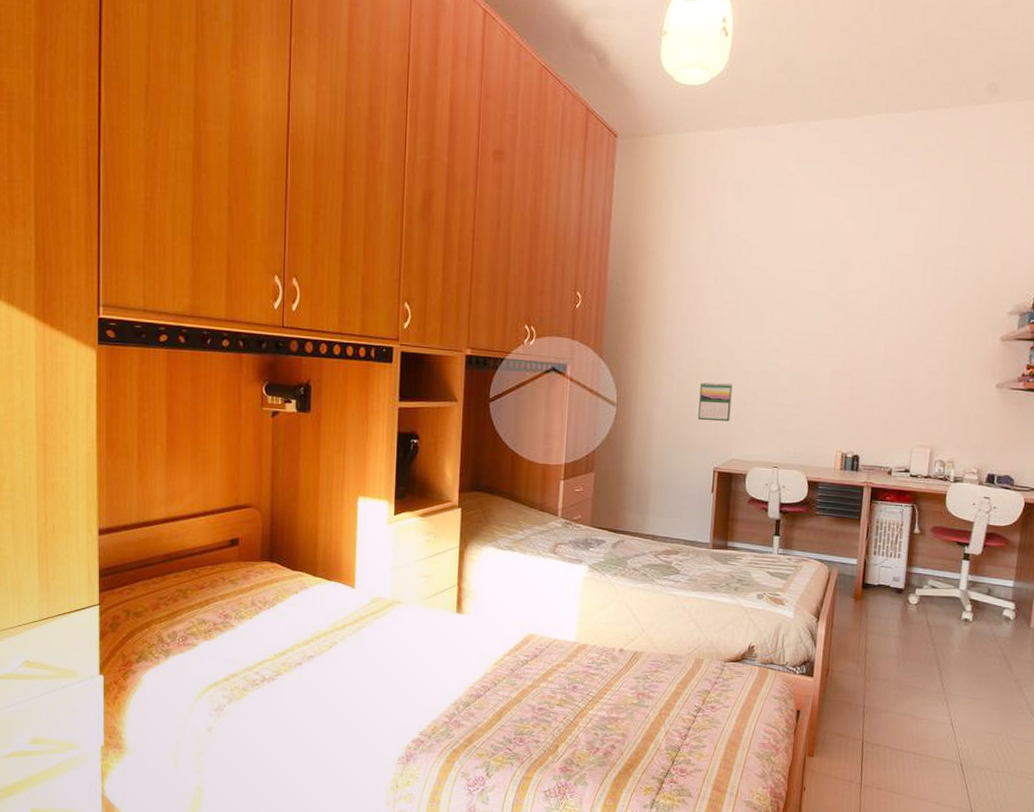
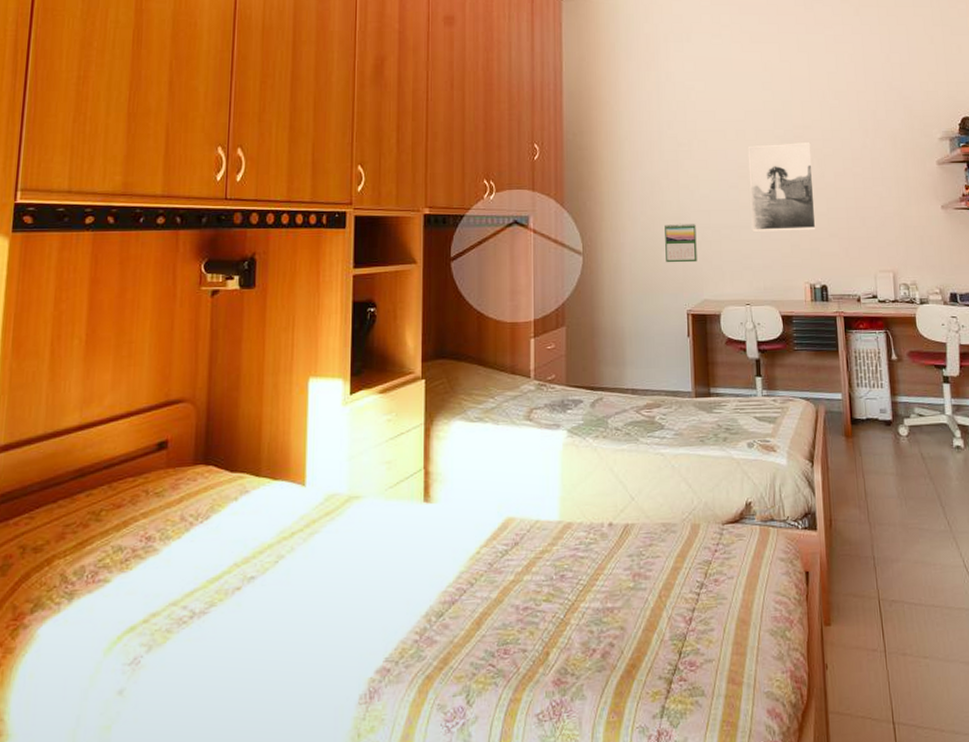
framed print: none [789,307,865,400] -> present [747,143,816,232]

